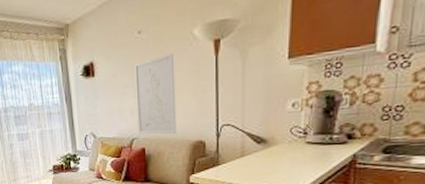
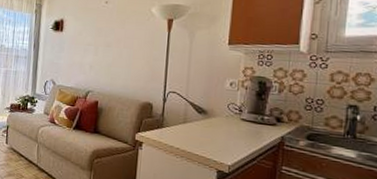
wall art: present [133,53,176,135] -> none [93,23,134,93]

